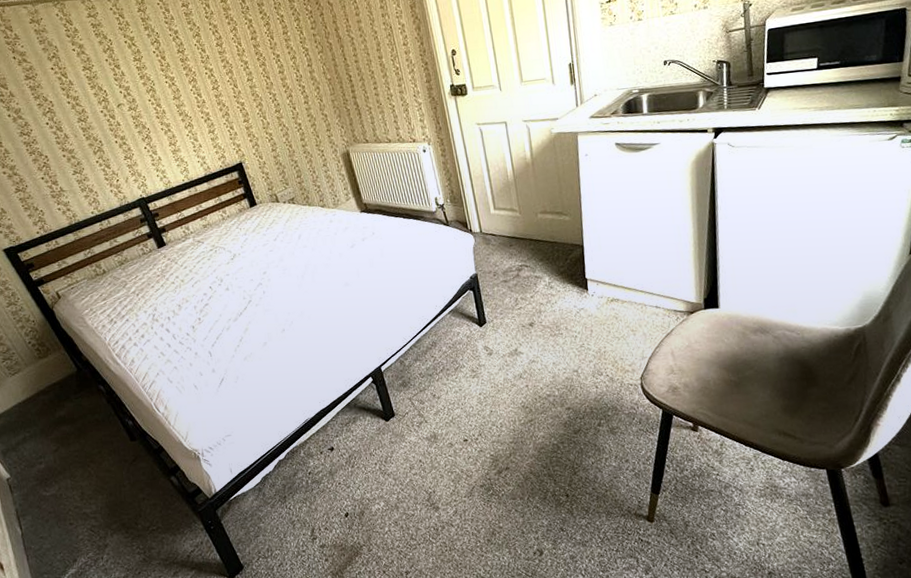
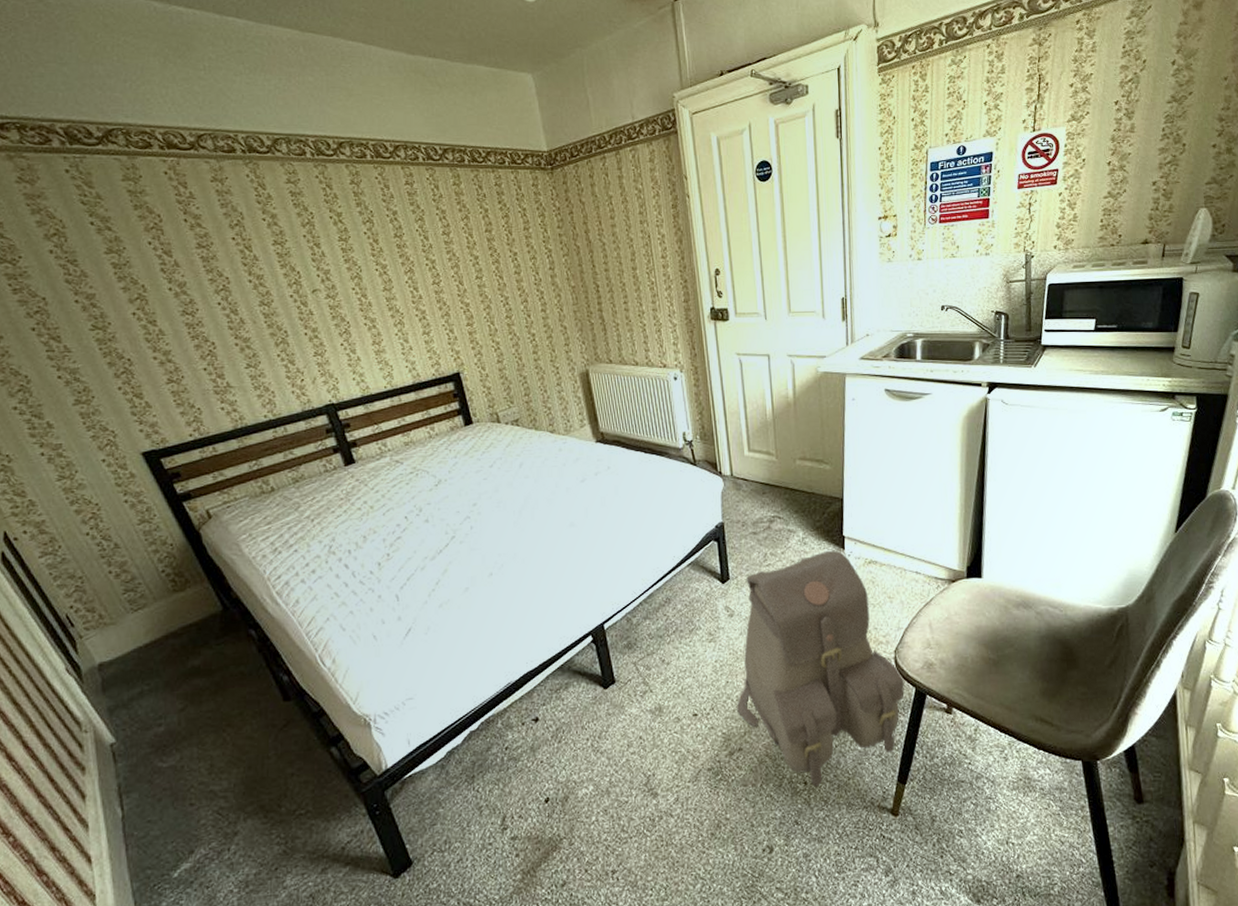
backpack: none [501,292,652,499] -> present [737,550,905,787]

